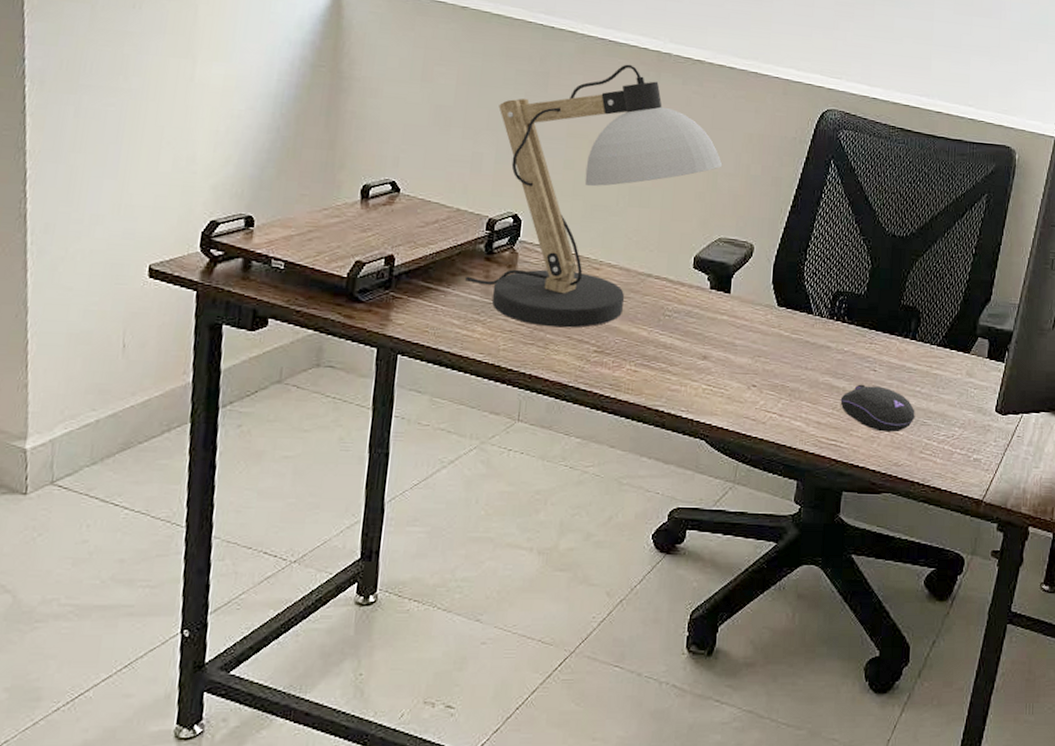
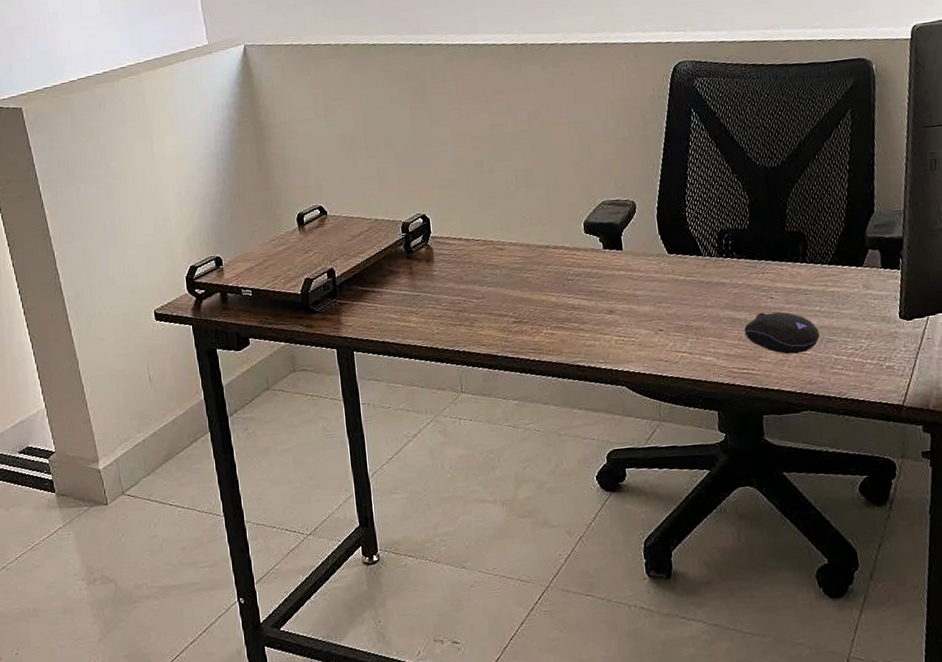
desk lamp: present [465,64,723,328] -> none [391,62,593,308]

